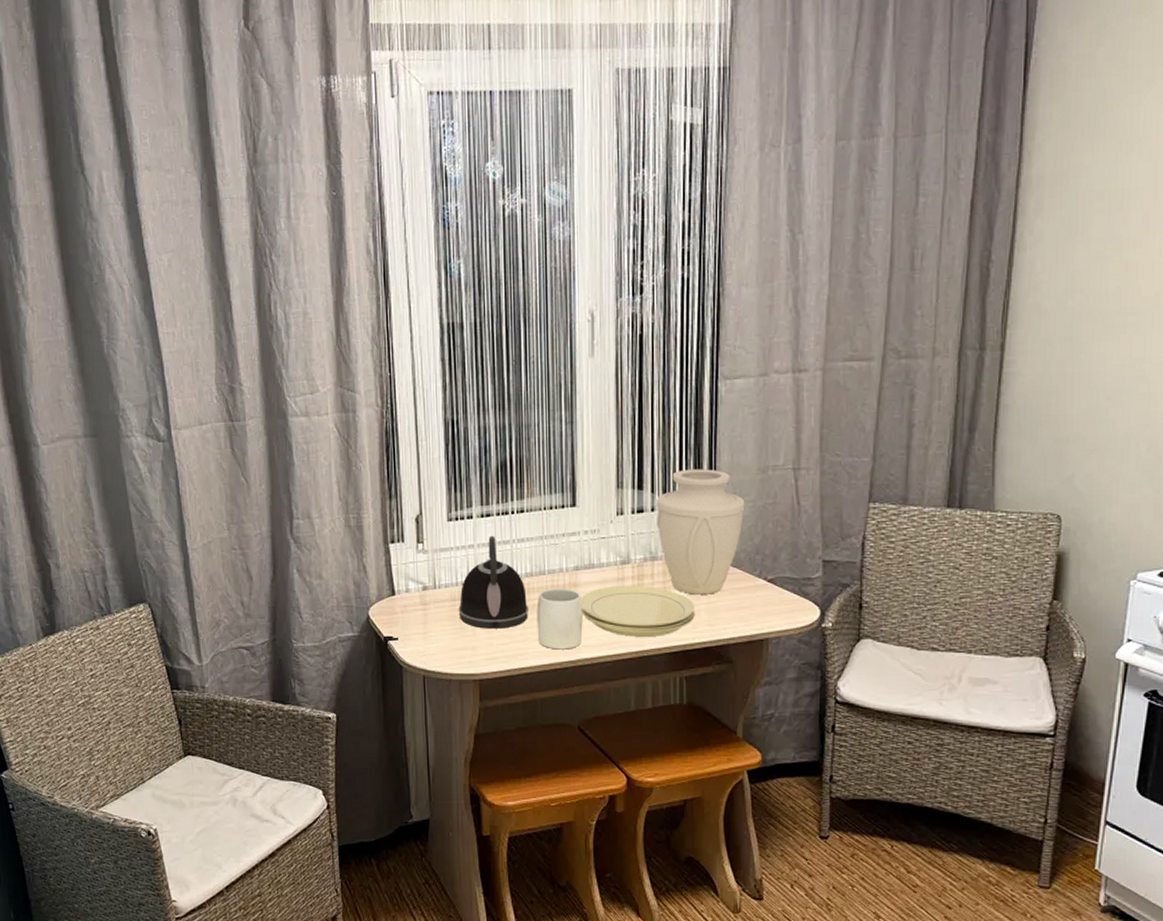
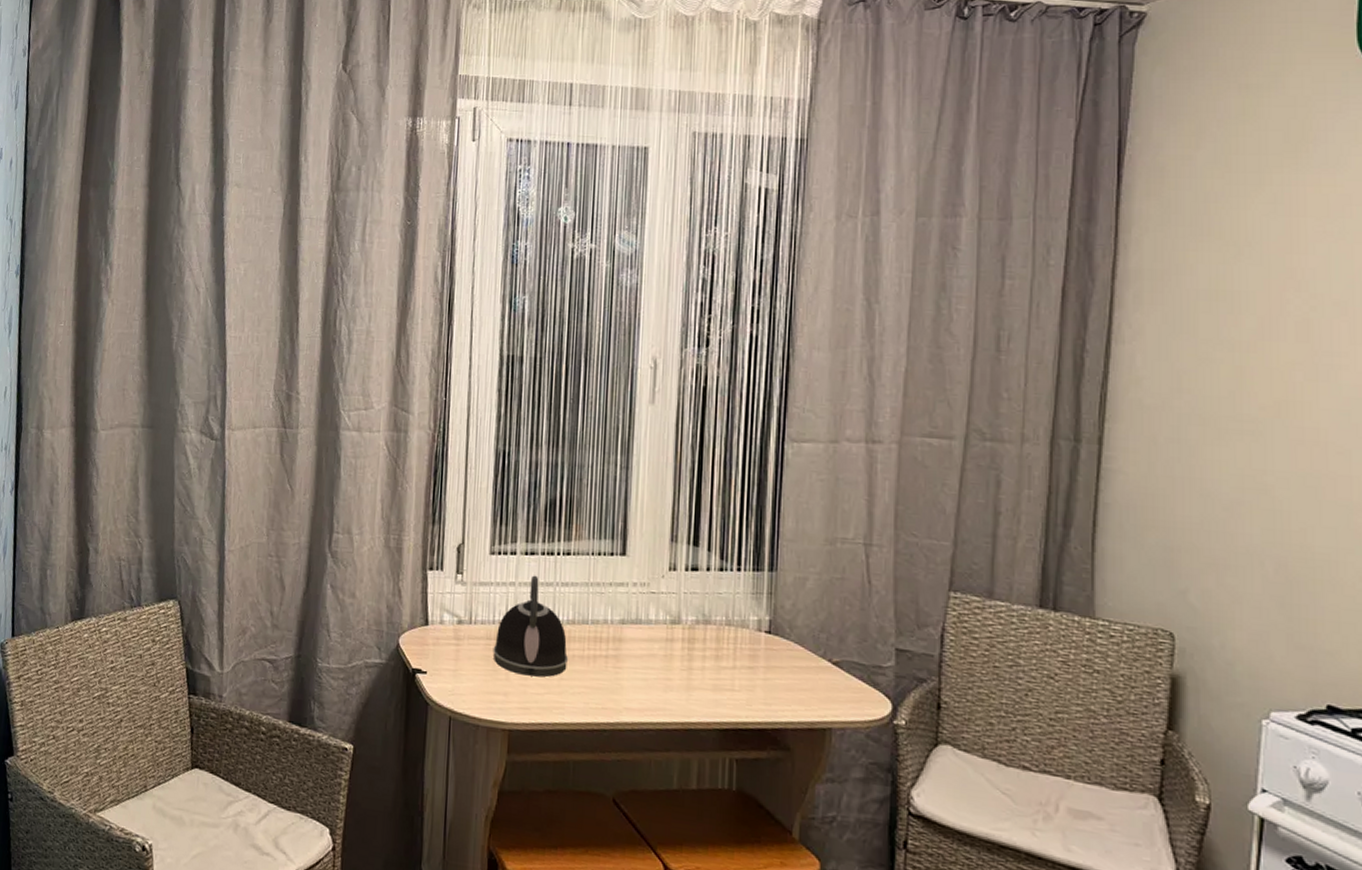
mug: present [537,587,583,650] -> none [575,639,627,710]
plate: present [580,585,695,637] -> none [624,646,750,709]
vase: present [656,469,745,595] -> none [712,530,810,670]

